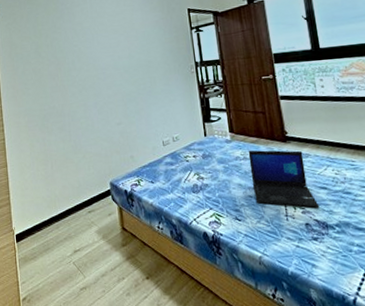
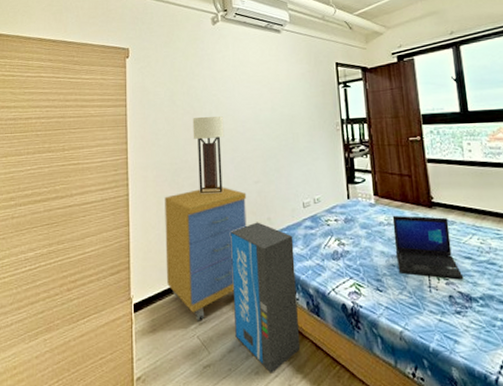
storage cabinet: none [37,128,112,249] -> present [165,186,247,321]
table lamp: none [57,65,88,136] -> present [192,116,224,194]
air purifier: none [97,160,167,295] -> present [230,222,301,373]

